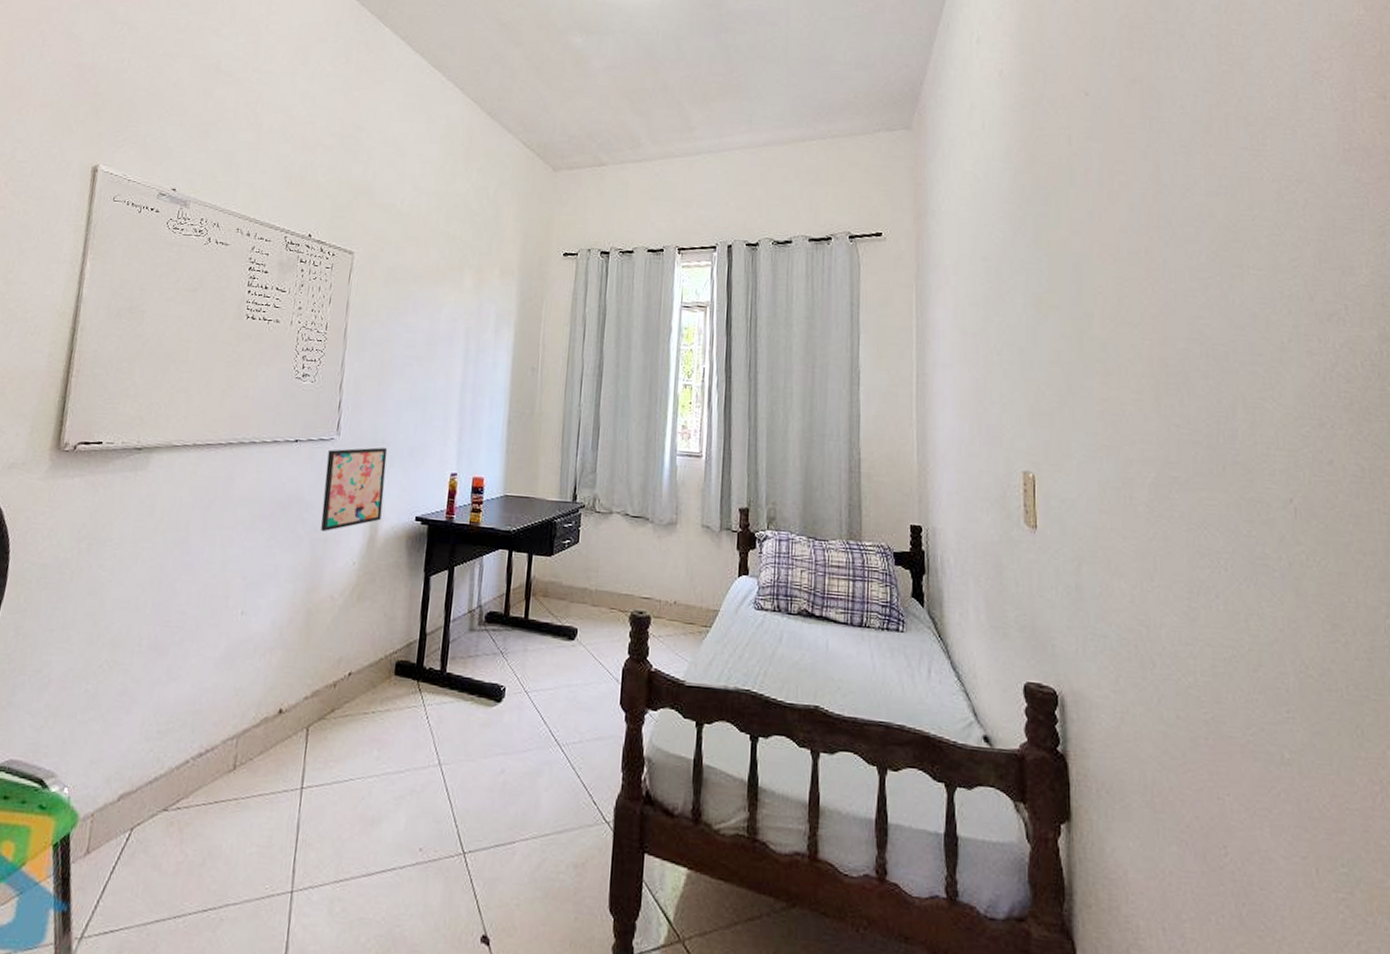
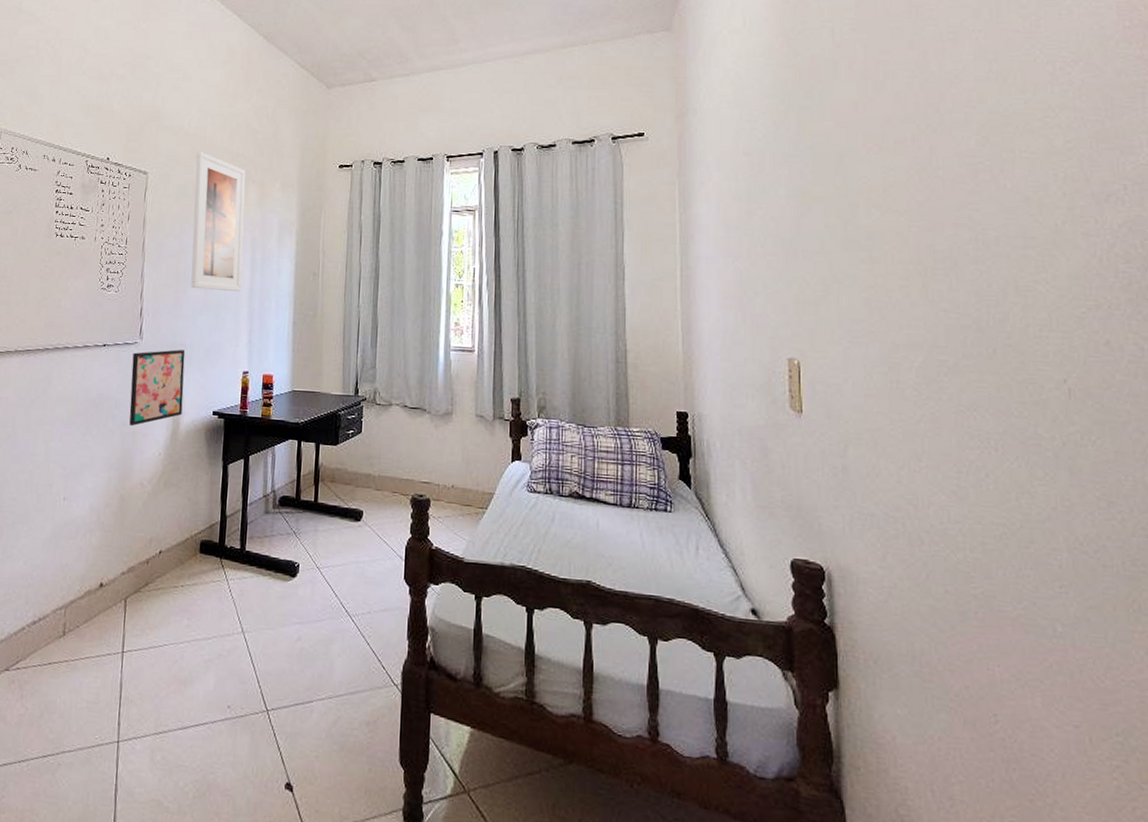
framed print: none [396,232,462,386] -> present [191,152,246,292]

